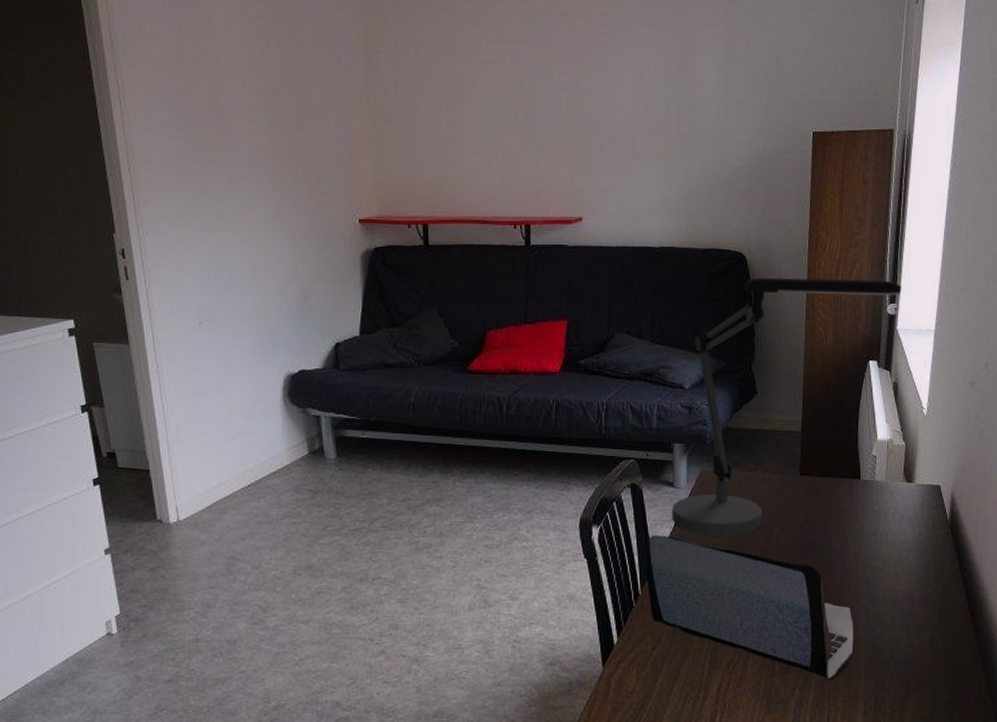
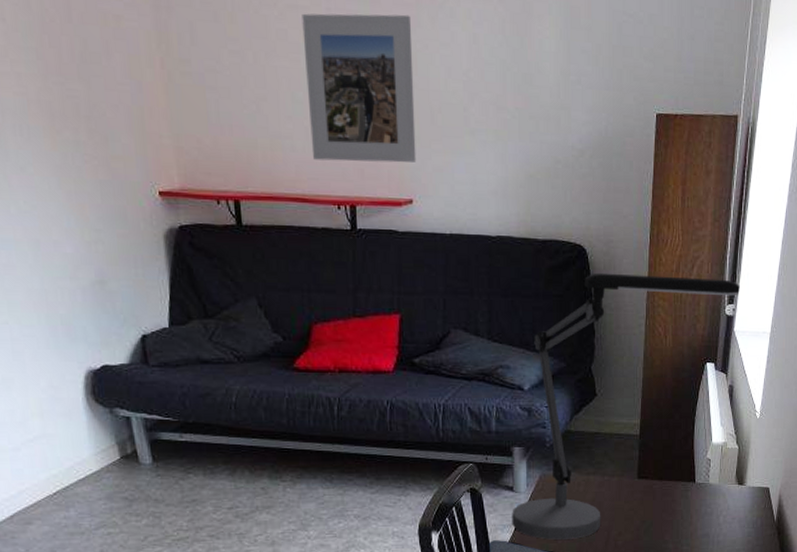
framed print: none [489,61,586,187] -> present [302,13,417,163]

